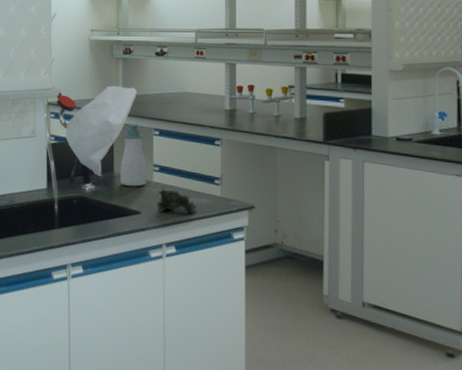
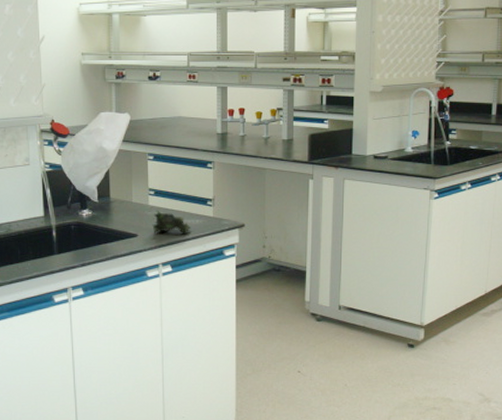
soap bottle: present [120,124,147,187] -> none [117,149,142,211]

